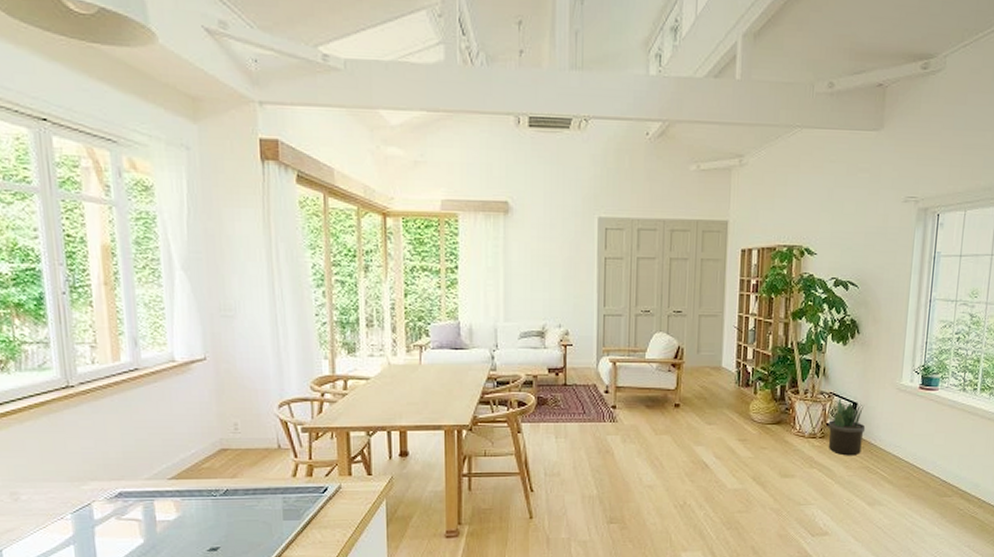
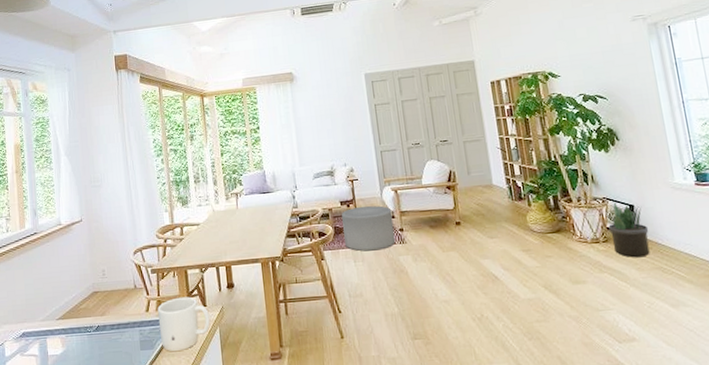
mug: none [308,463,375,524] -> present [157,296,210,352]
pouf: none [548,377,606,427] -> present [342,205,396,251]

